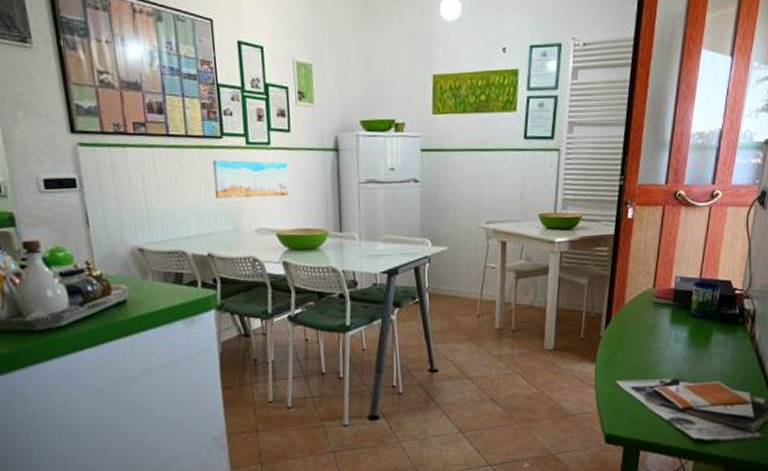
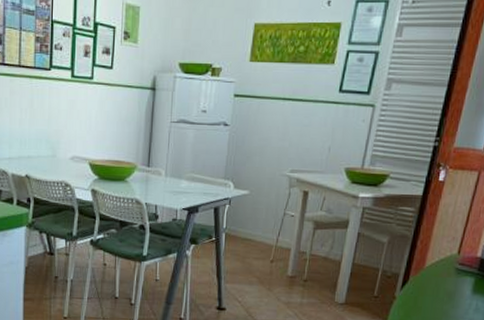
wall art: present [212,159,289,199] -> none [38,90,106,128]

